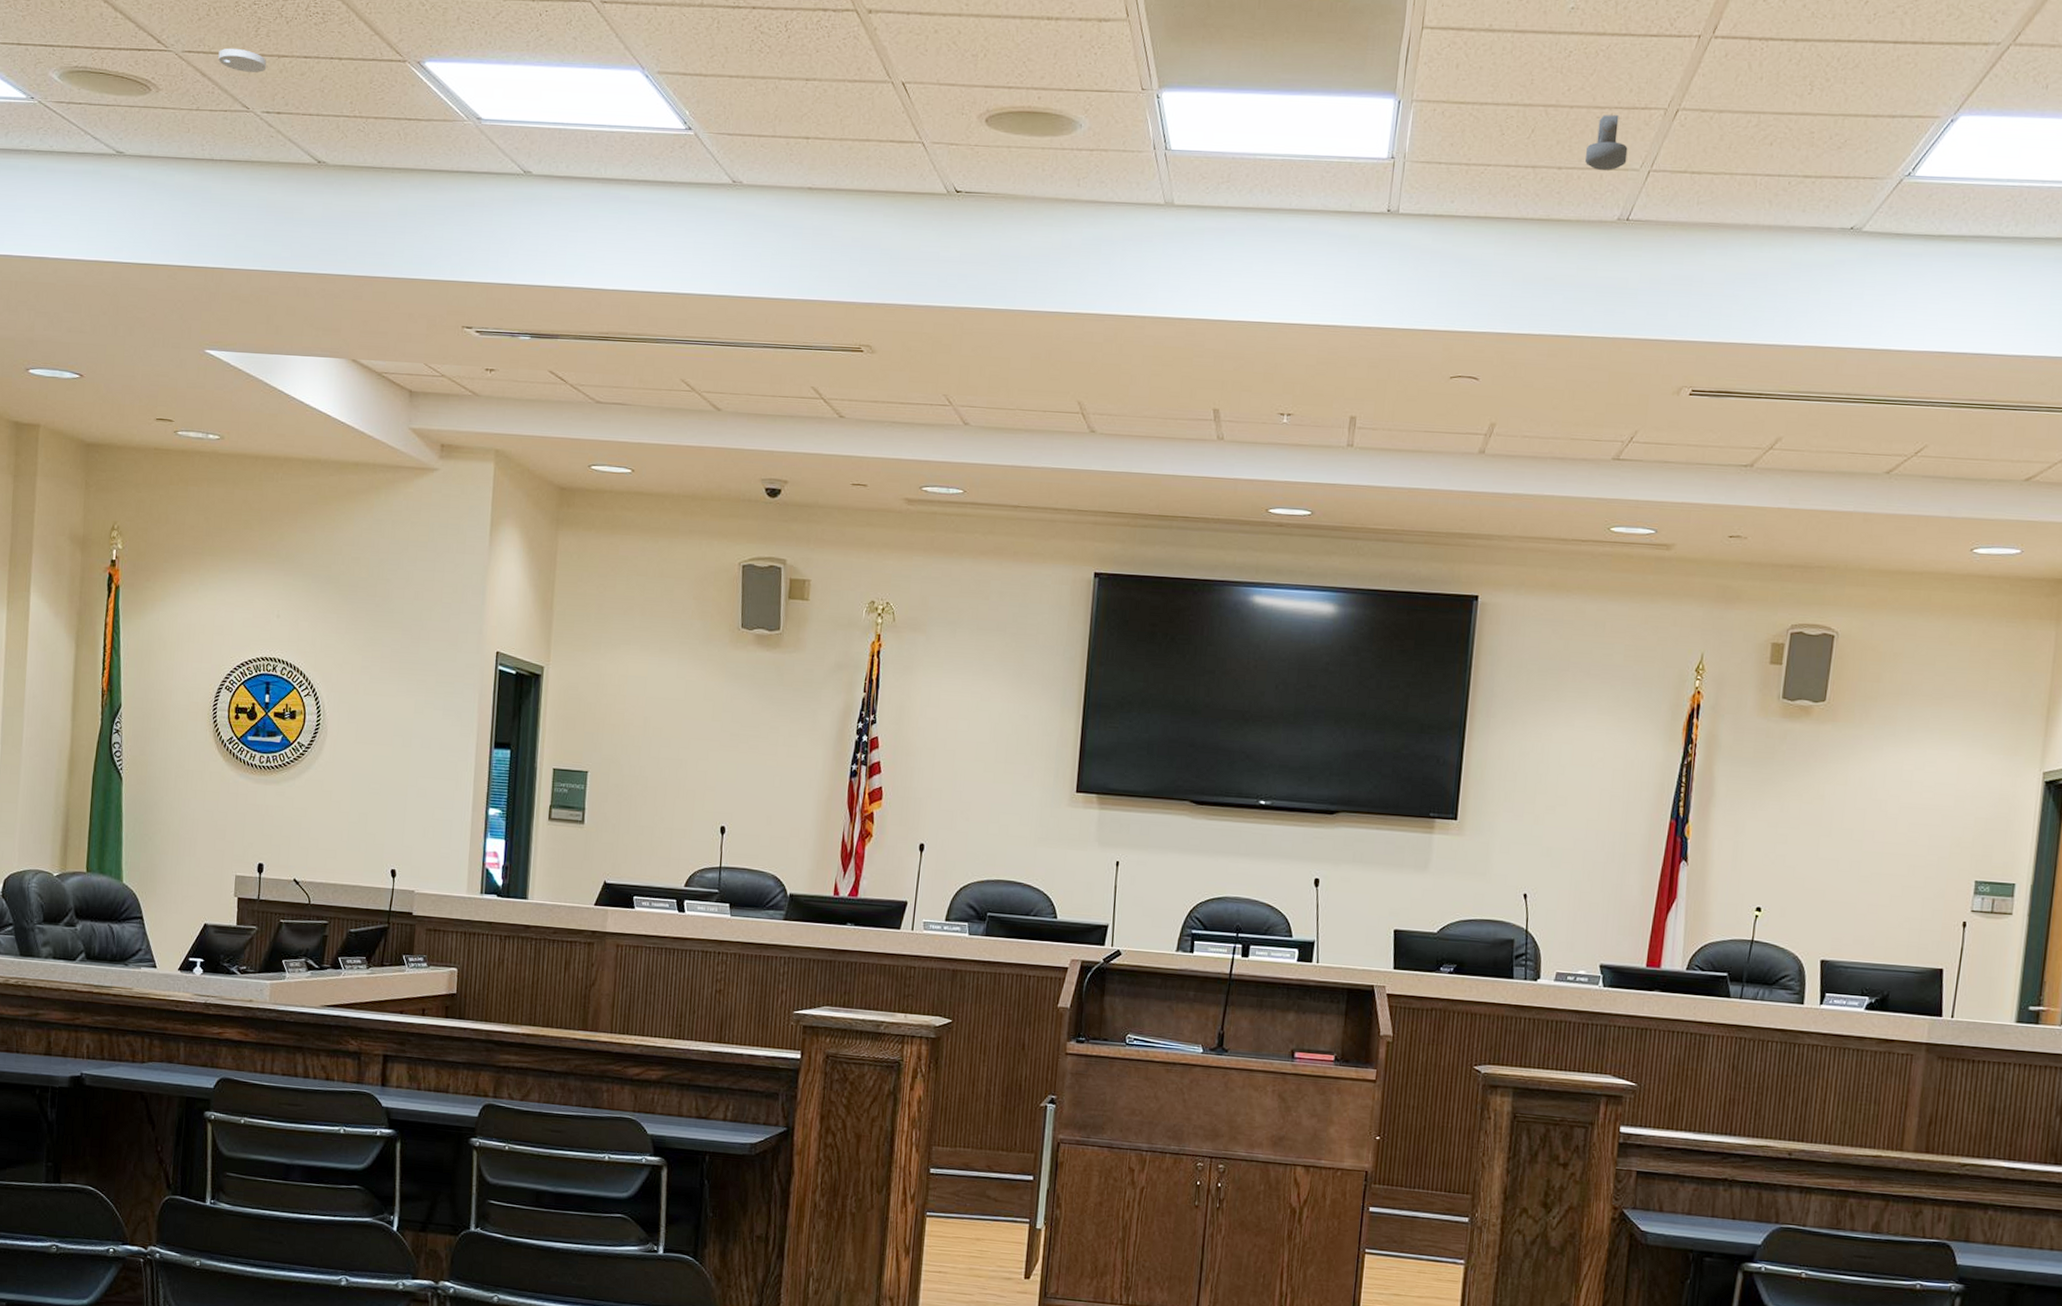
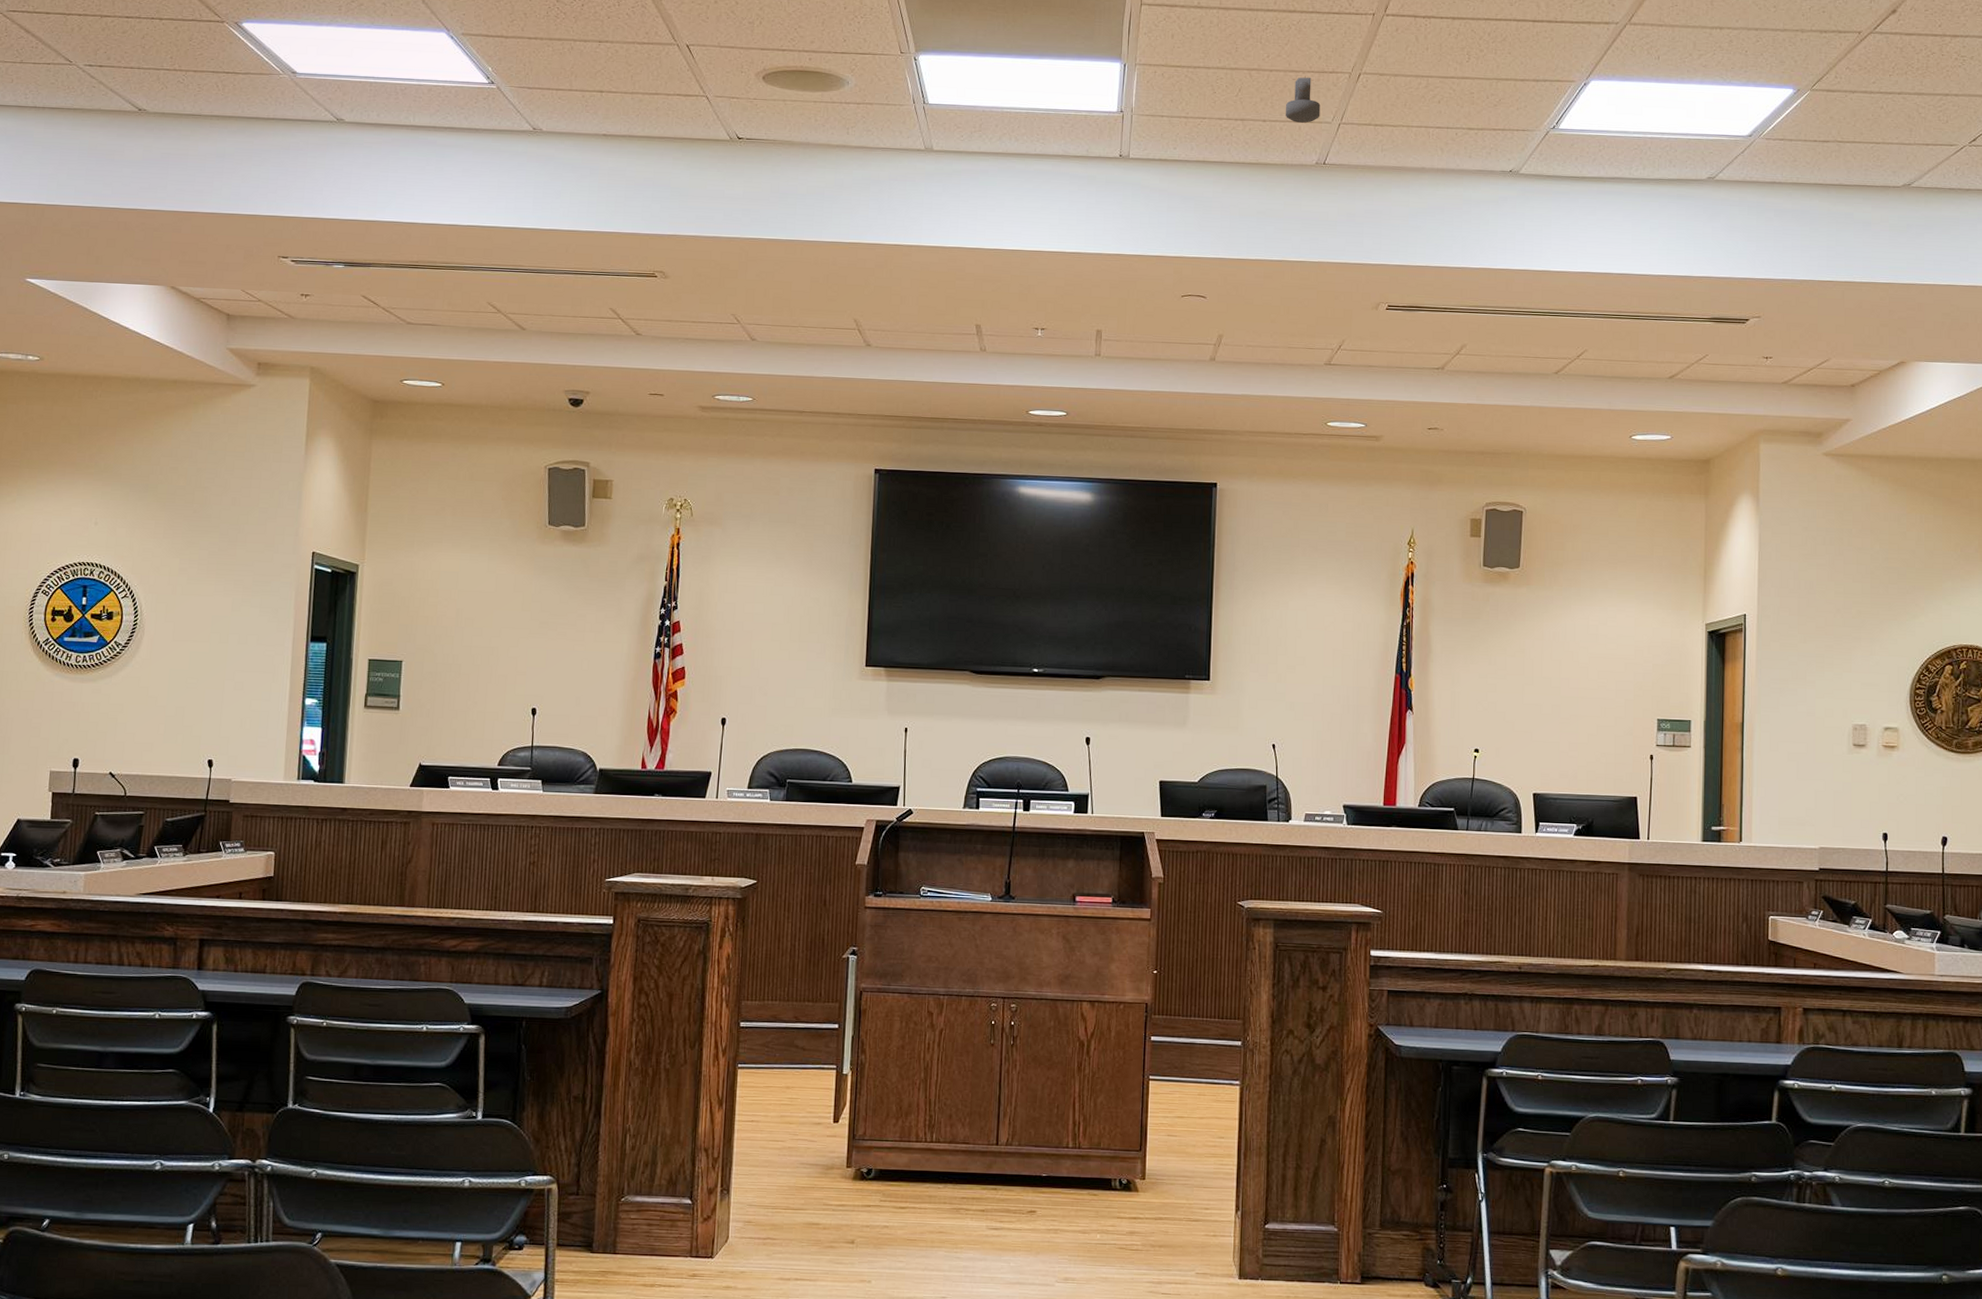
smoke detector: present [218,48,267,73] -> none [42,8,90,30]

